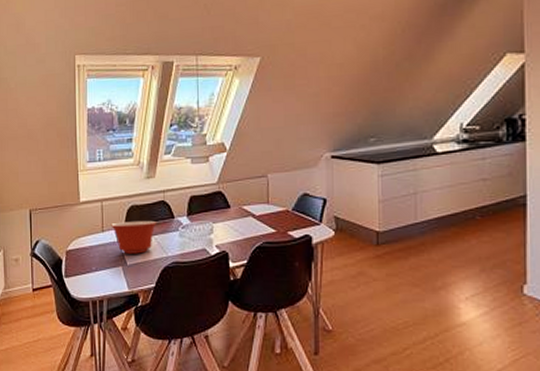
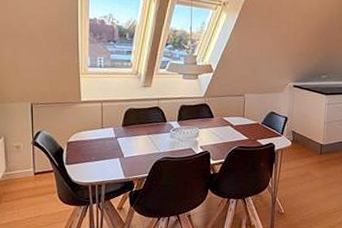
mixing bowl: present [111,220,157,254] -> none [110,121,152,149]

